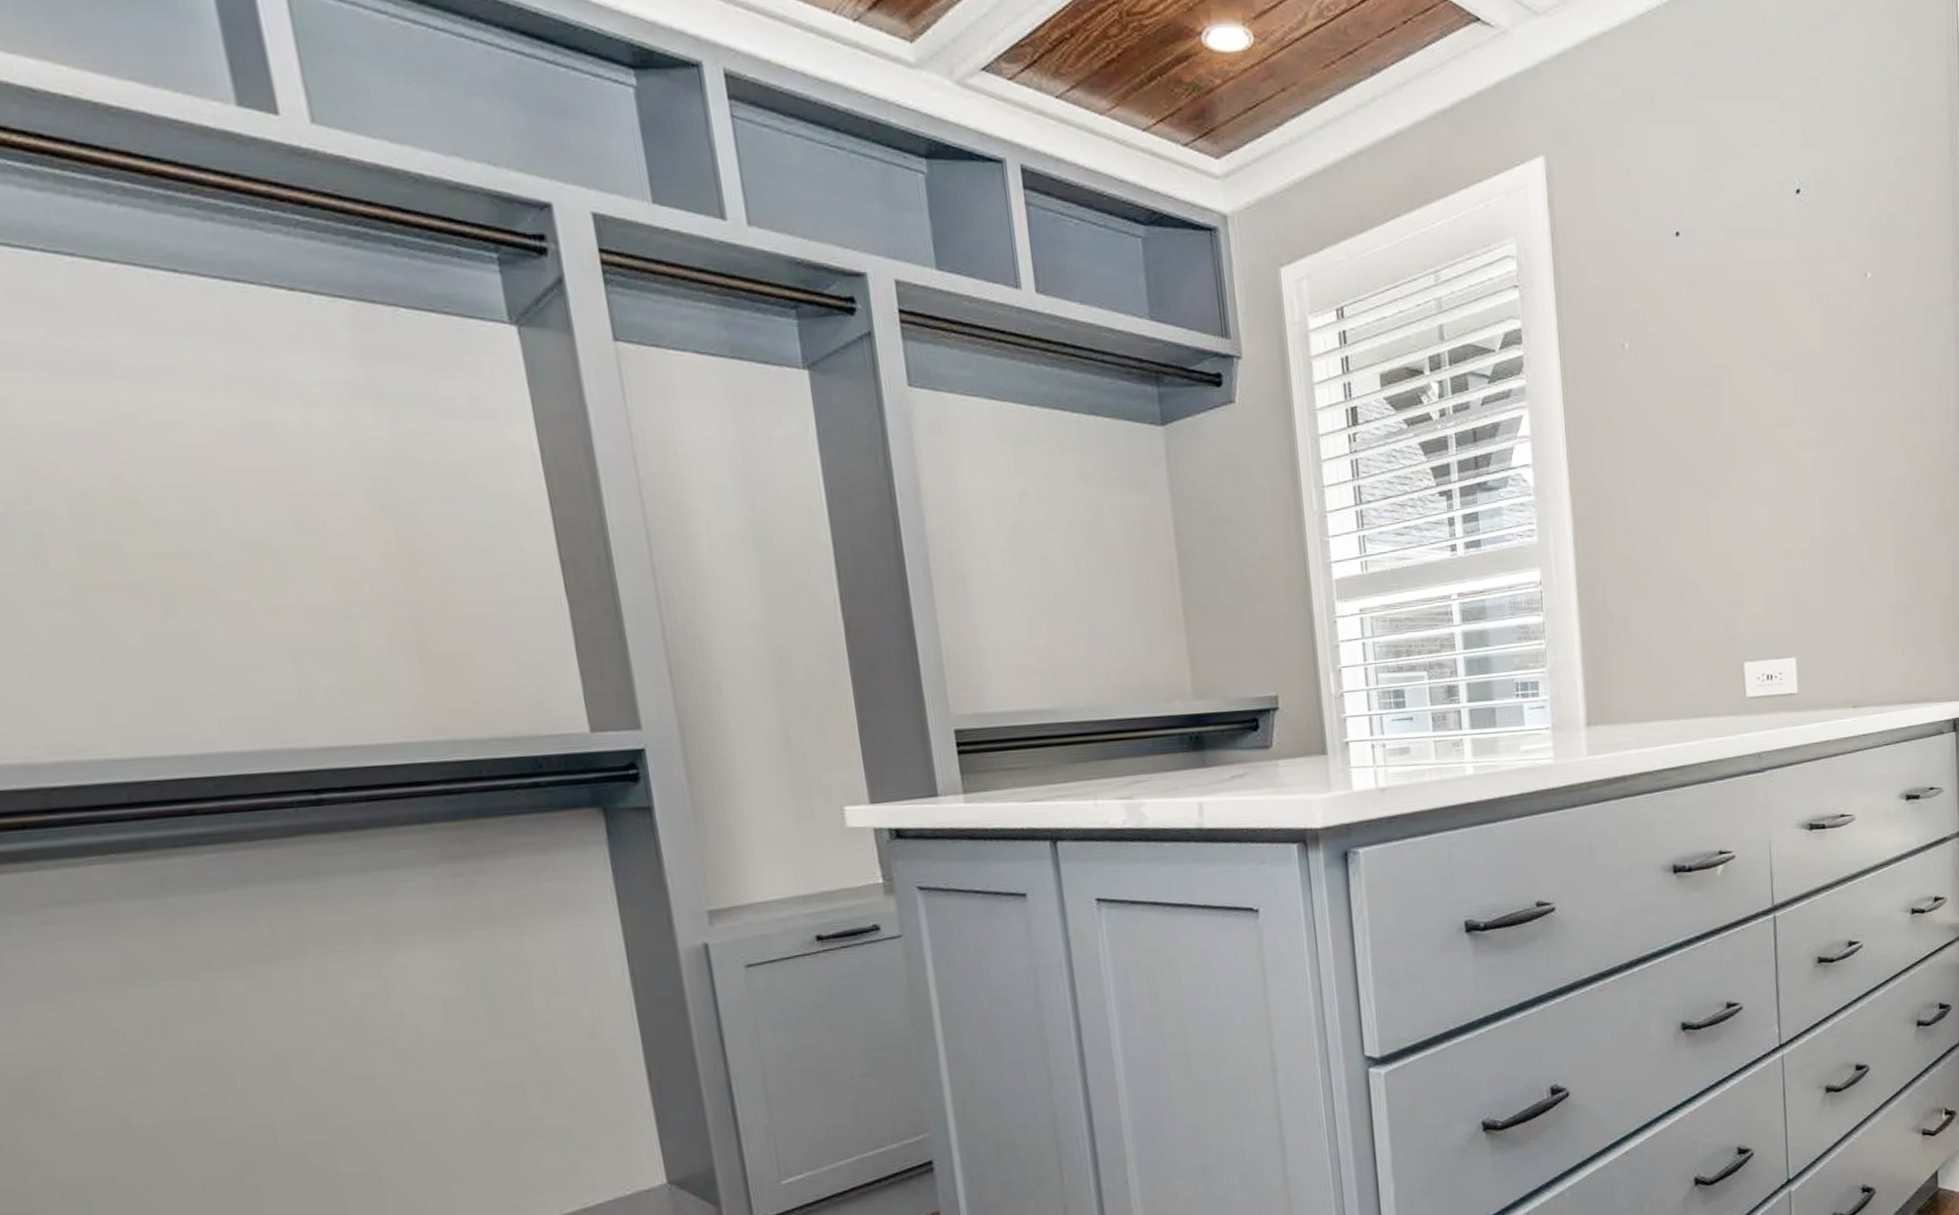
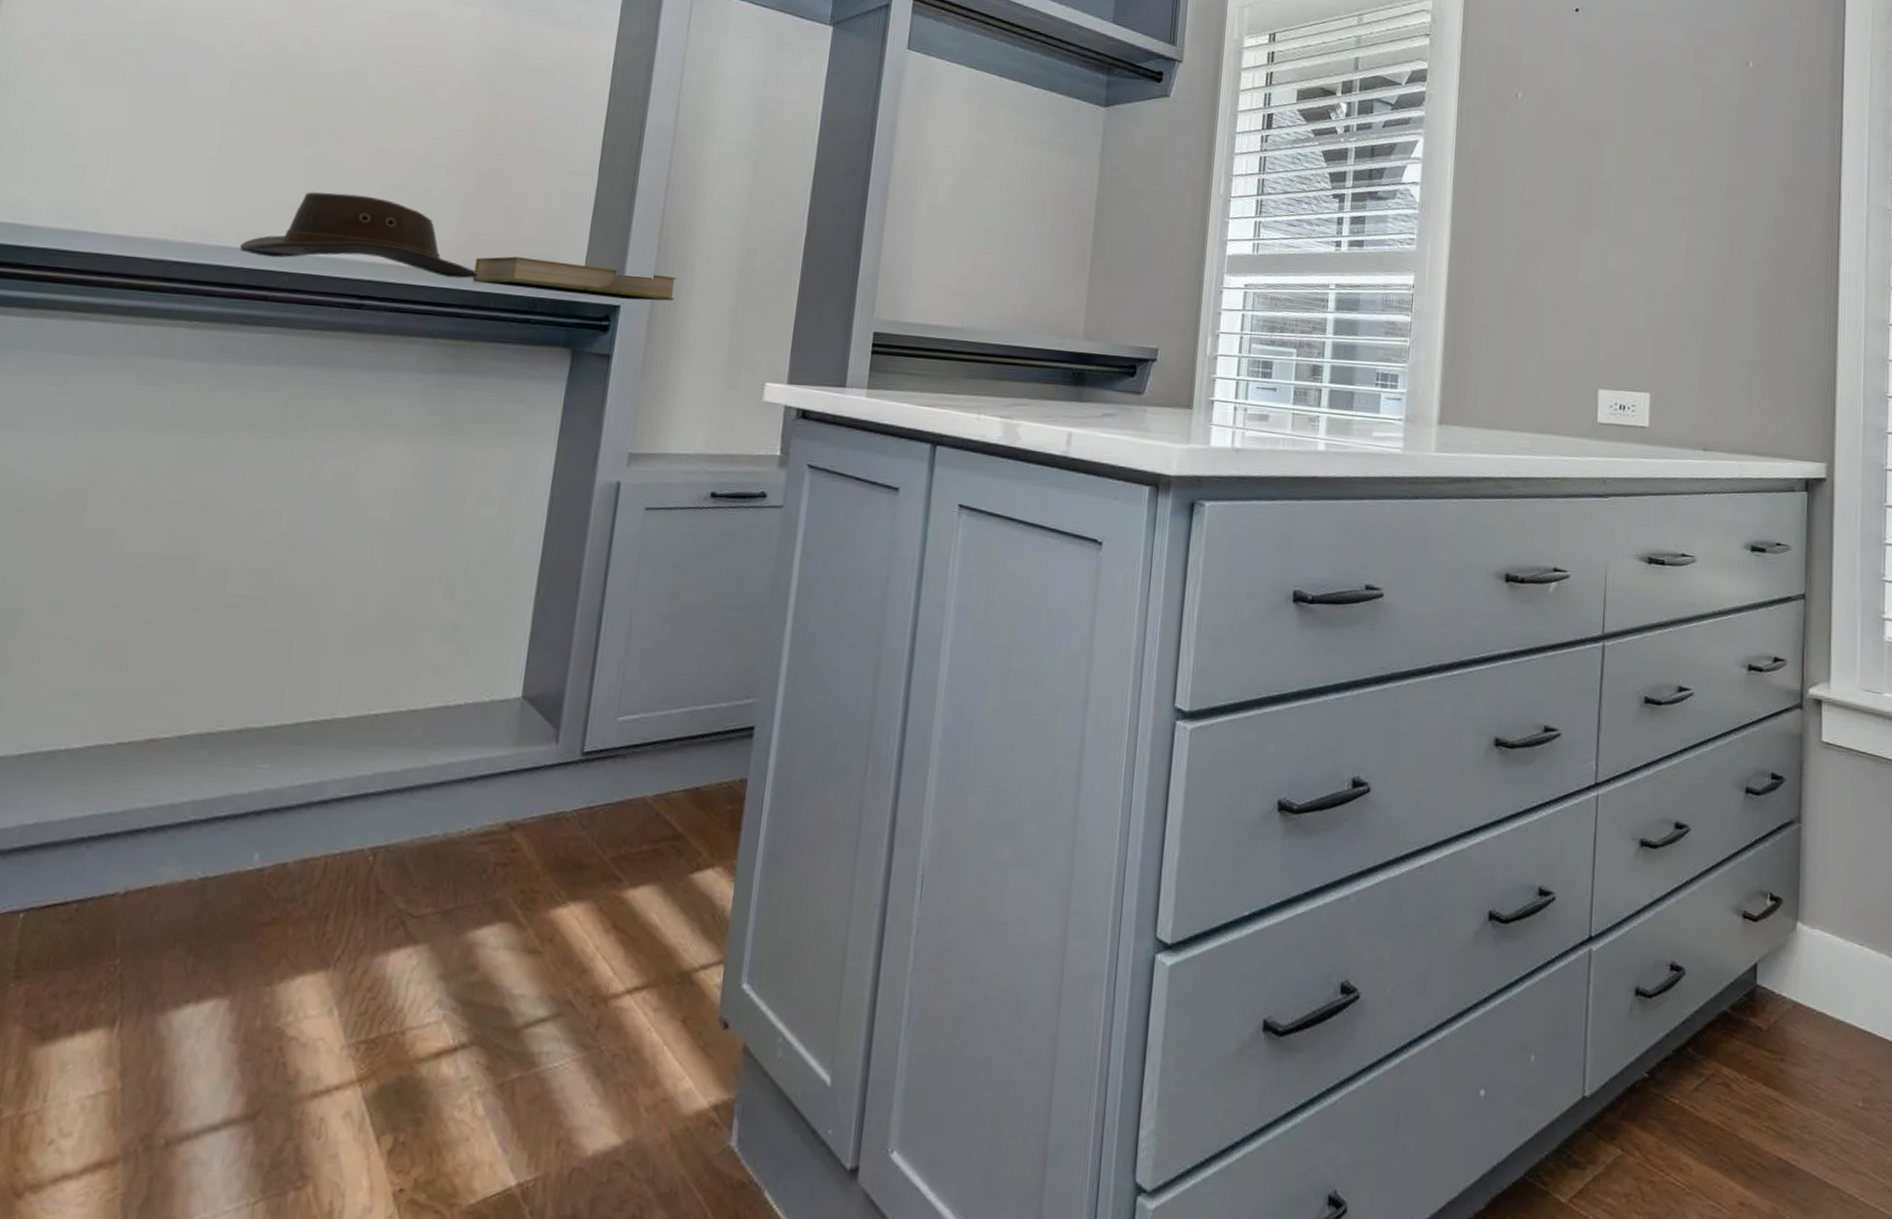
hat: none [132,668,457,763] -> present [240,192,479,279]
decorative box: none [446,704,708,751] -> present [472,256,677,301]

